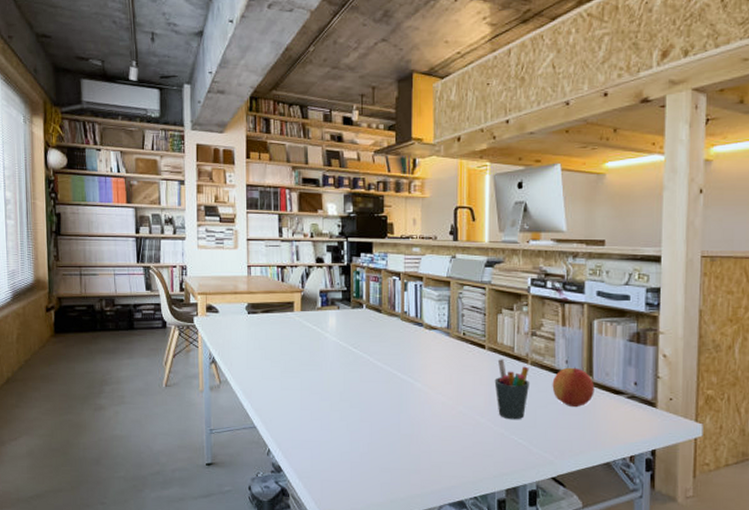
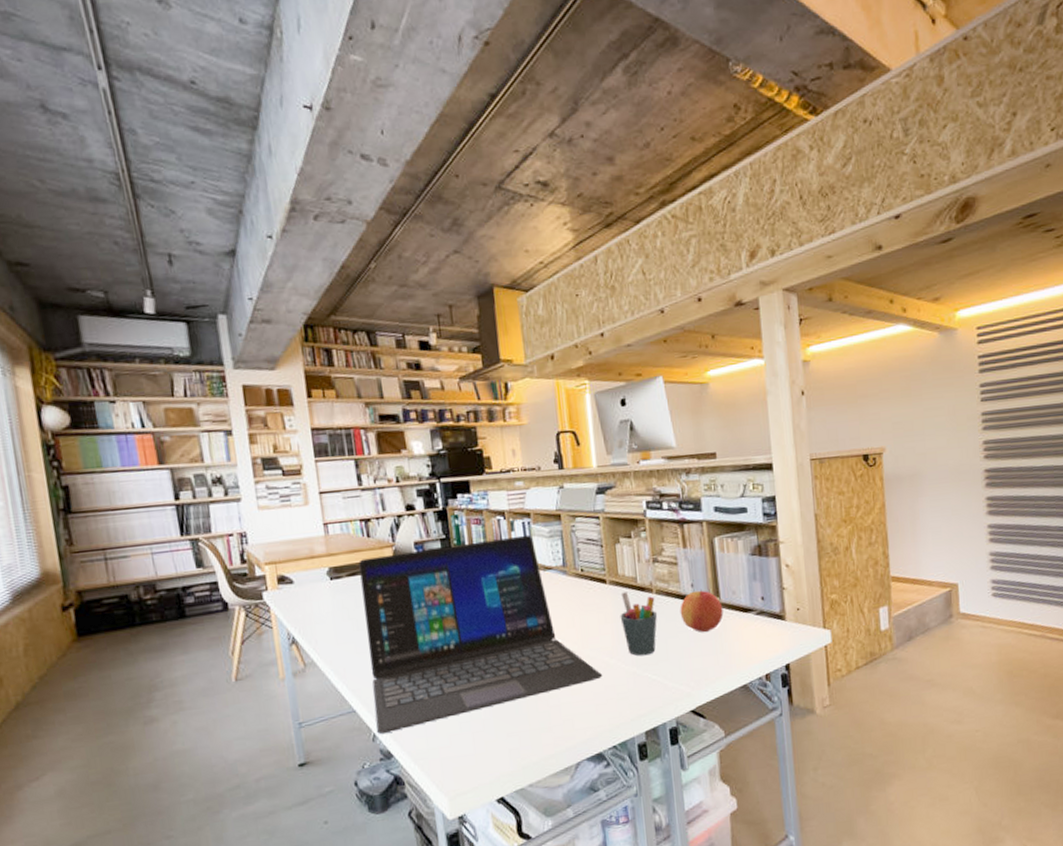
laptop: none [271,296,471,450] -> present [359,534,602,734]

